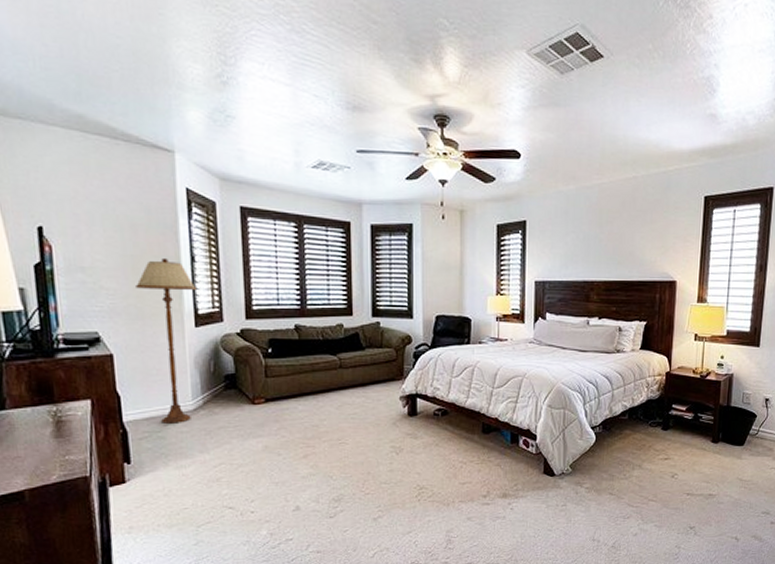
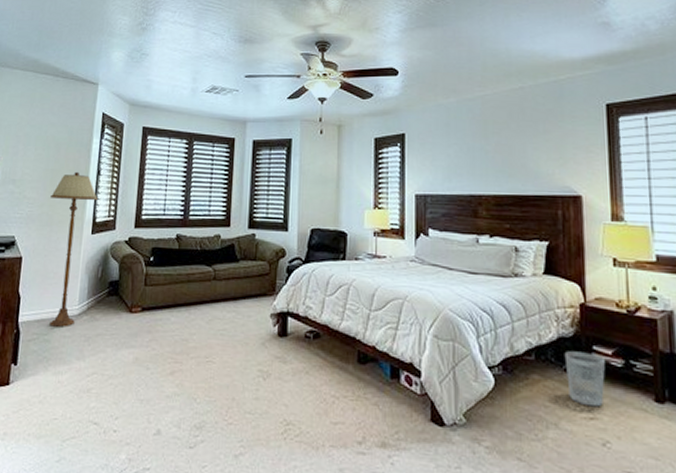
wastebasket: none [650,410,680,450] -> present [564,351,605,407]

